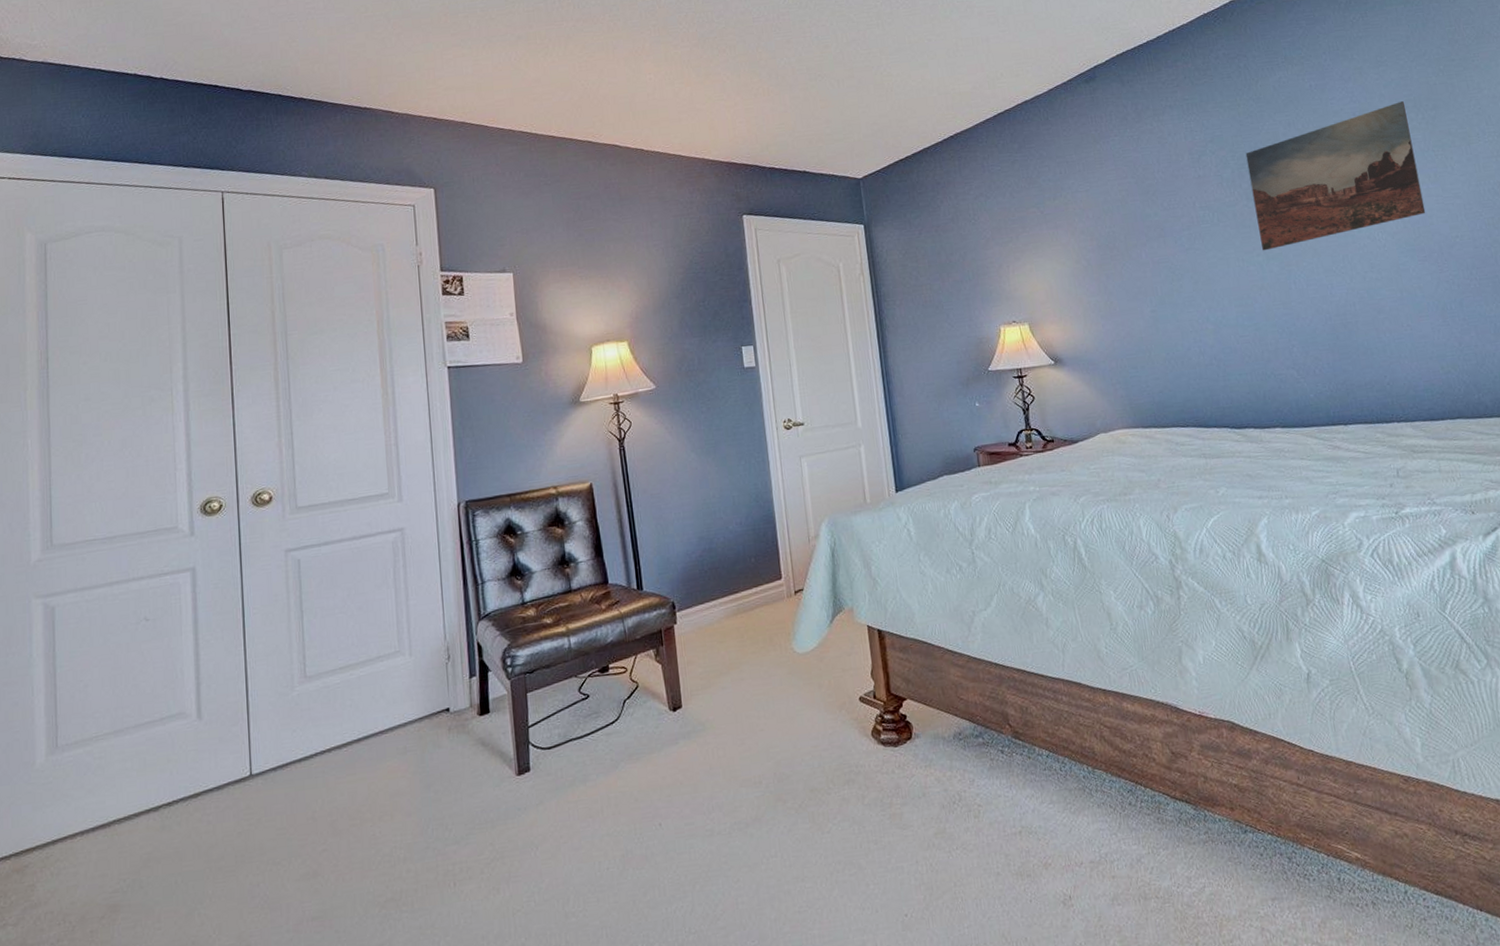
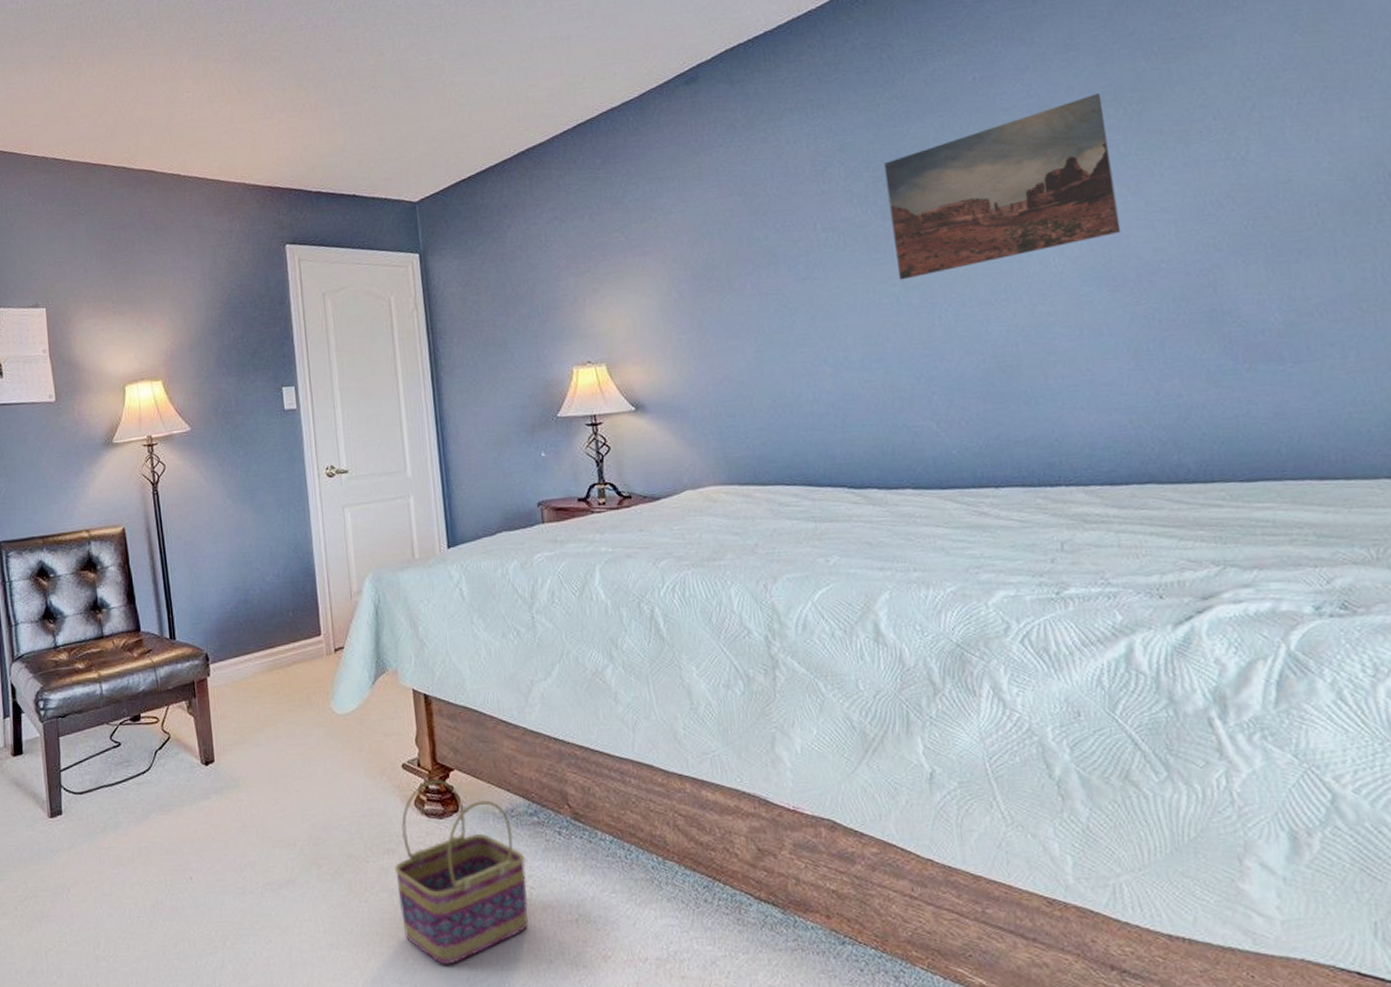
basket: none [855,709,977,887] -> present [395,779,528,965]

